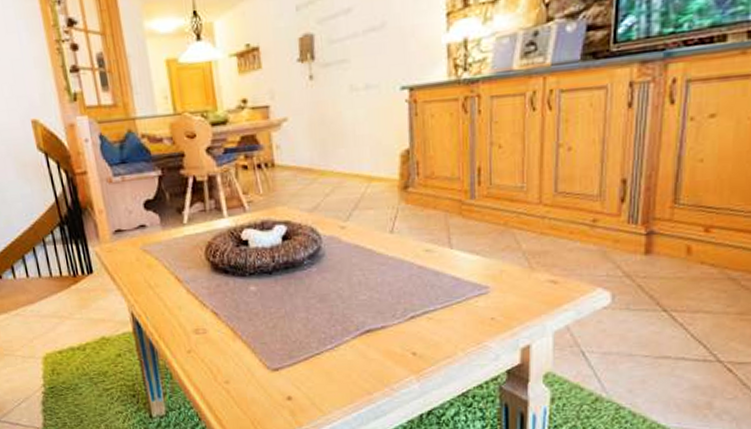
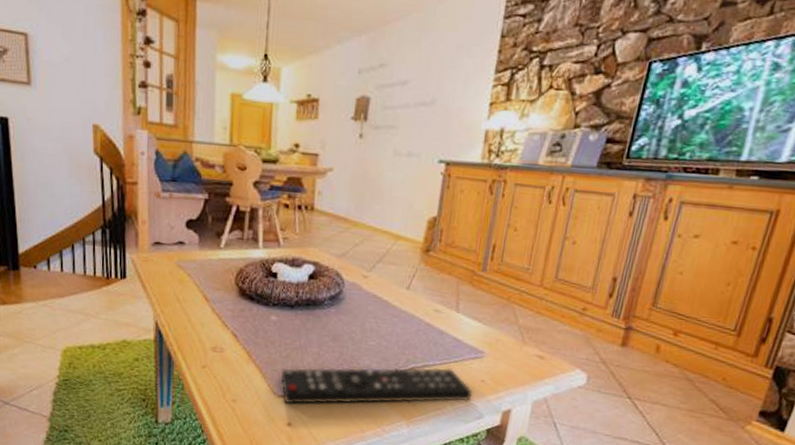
remote control: none [270,310,484,377] -> present [280,367,473,405]

